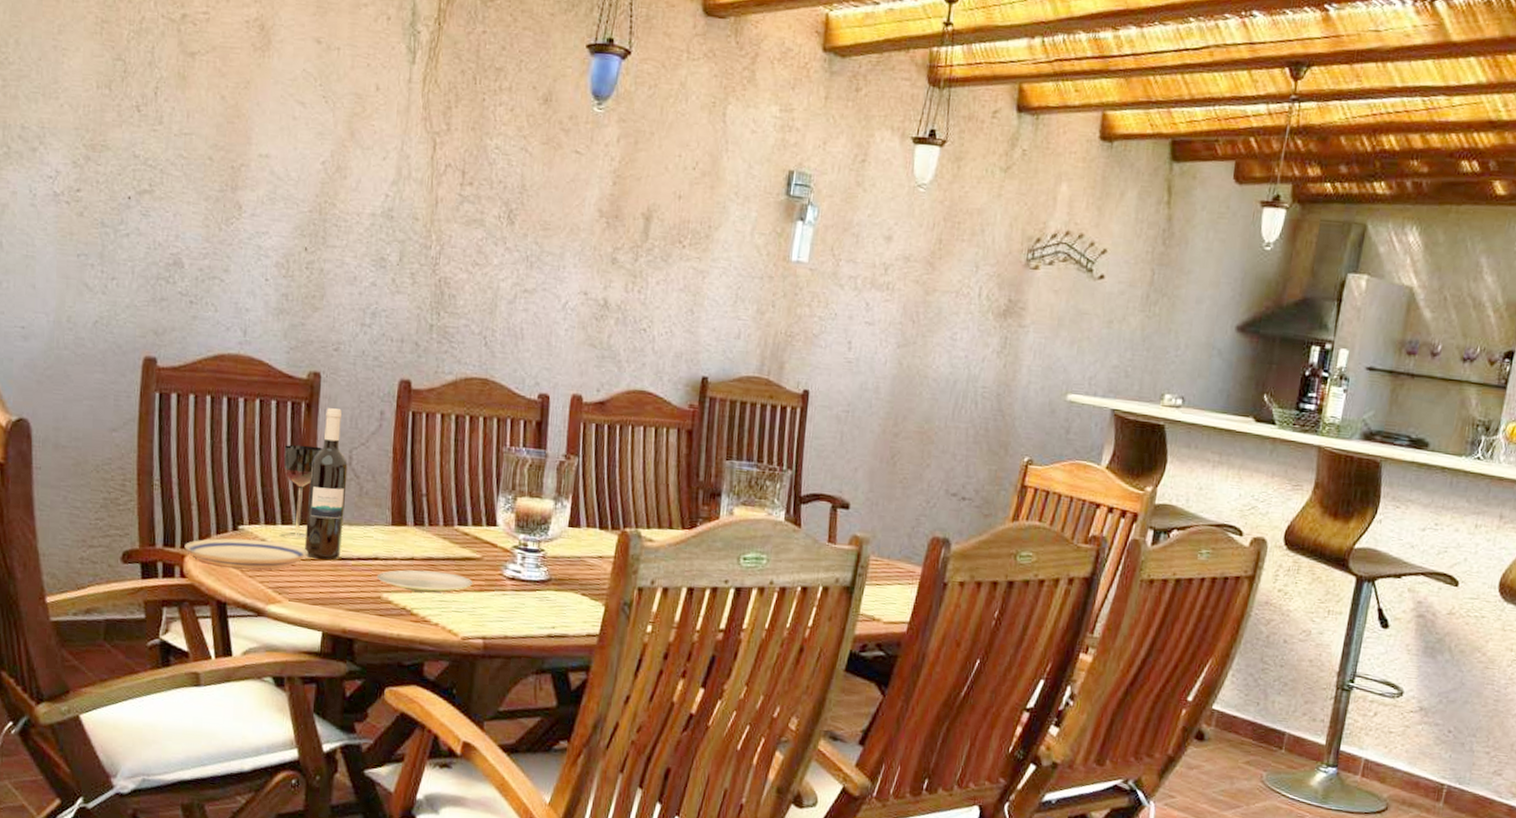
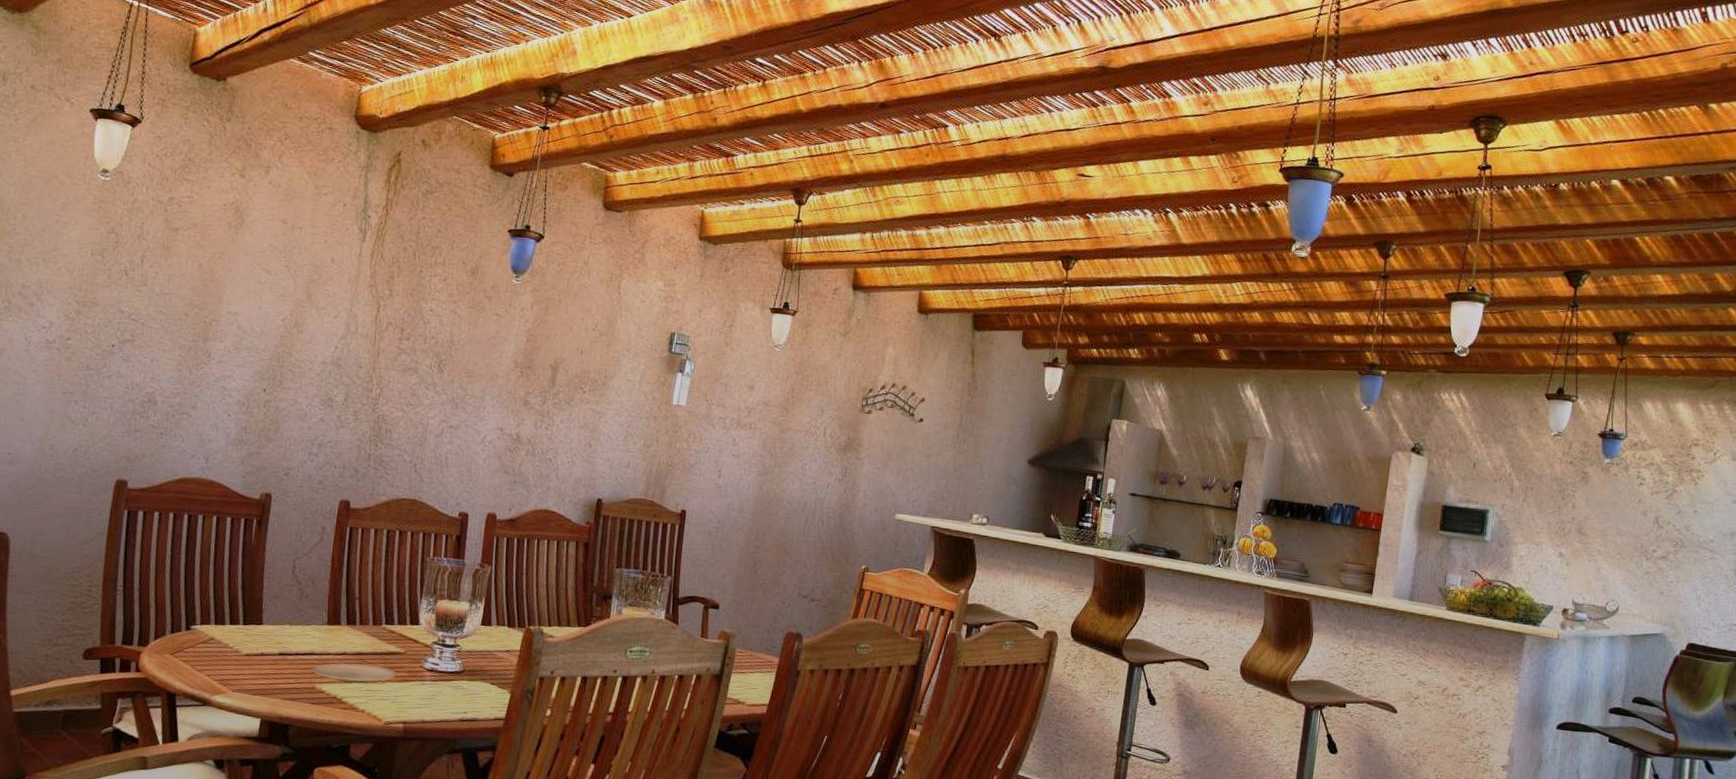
plate: present [184,538,309,570] -> none [141,637,253,665]
wineglass: present [279,444,323,540] -> none [227,555,270,638]
wine bottle: present [304,408,348,560] -> none [248,524,292,655]

